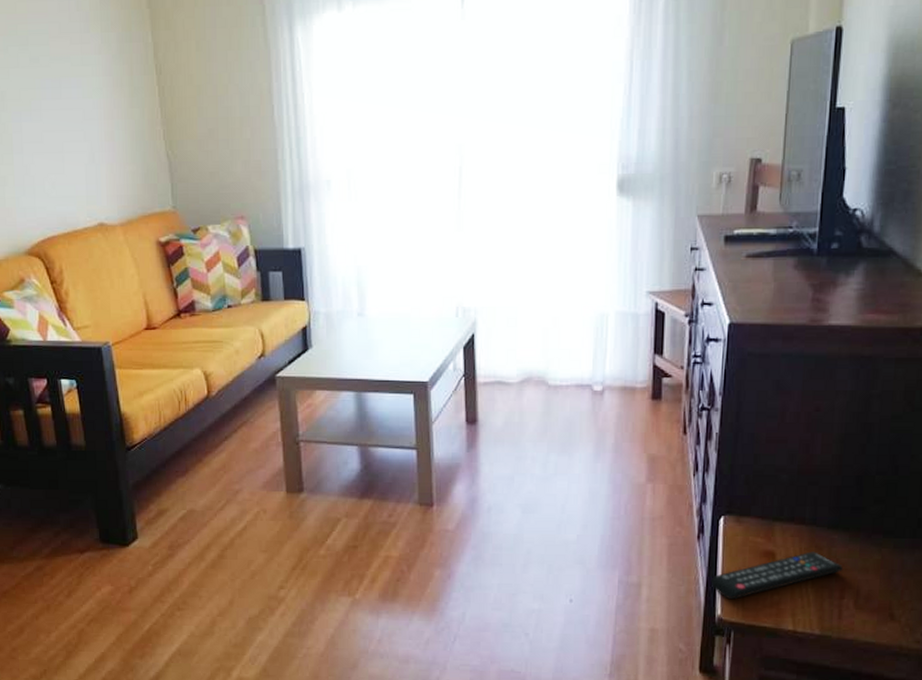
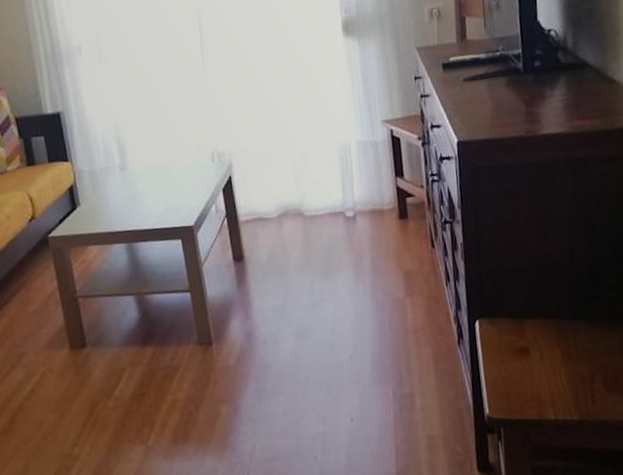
remote control: present [710,551,843,600] -> none [475,342,589,398]

